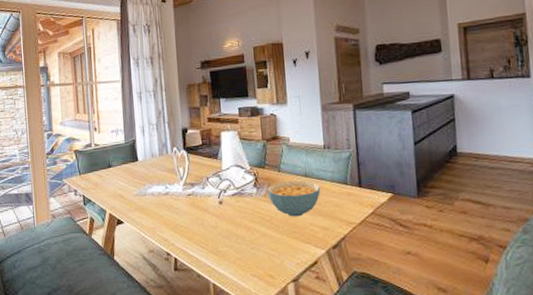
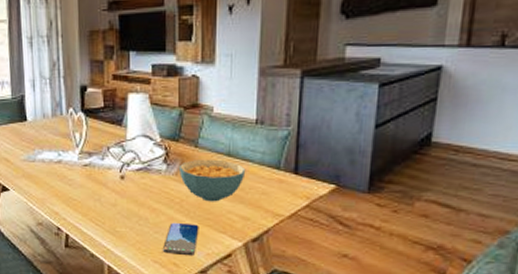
smartphone: none [258,237,289,268] -> present [162,222,199,257]

